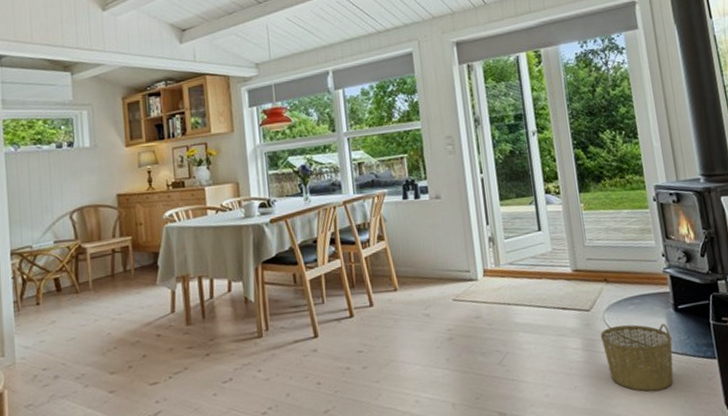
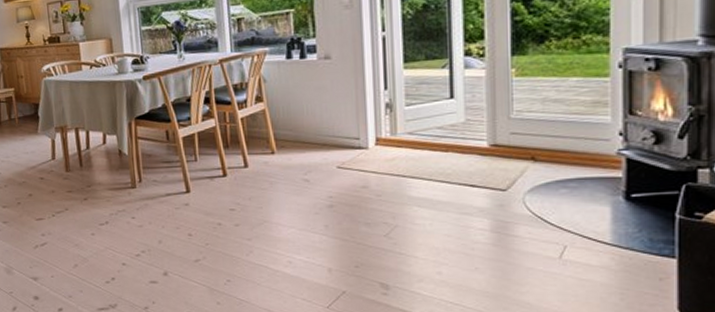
basket: present [600,323,674,392] -> none [516,209,616,285]

